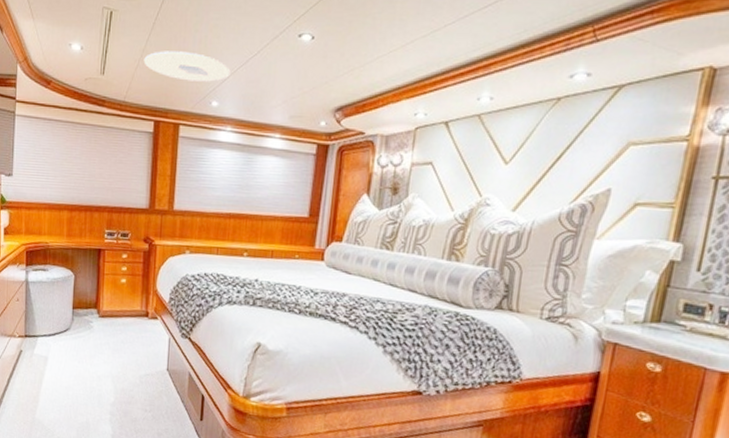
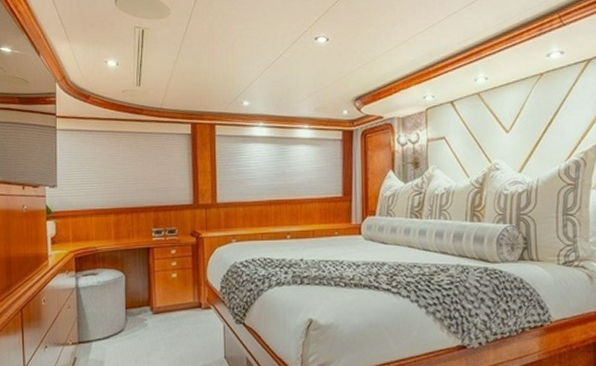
ceiling light: present [144,51,231,82] -> none [177,59,258,86]

